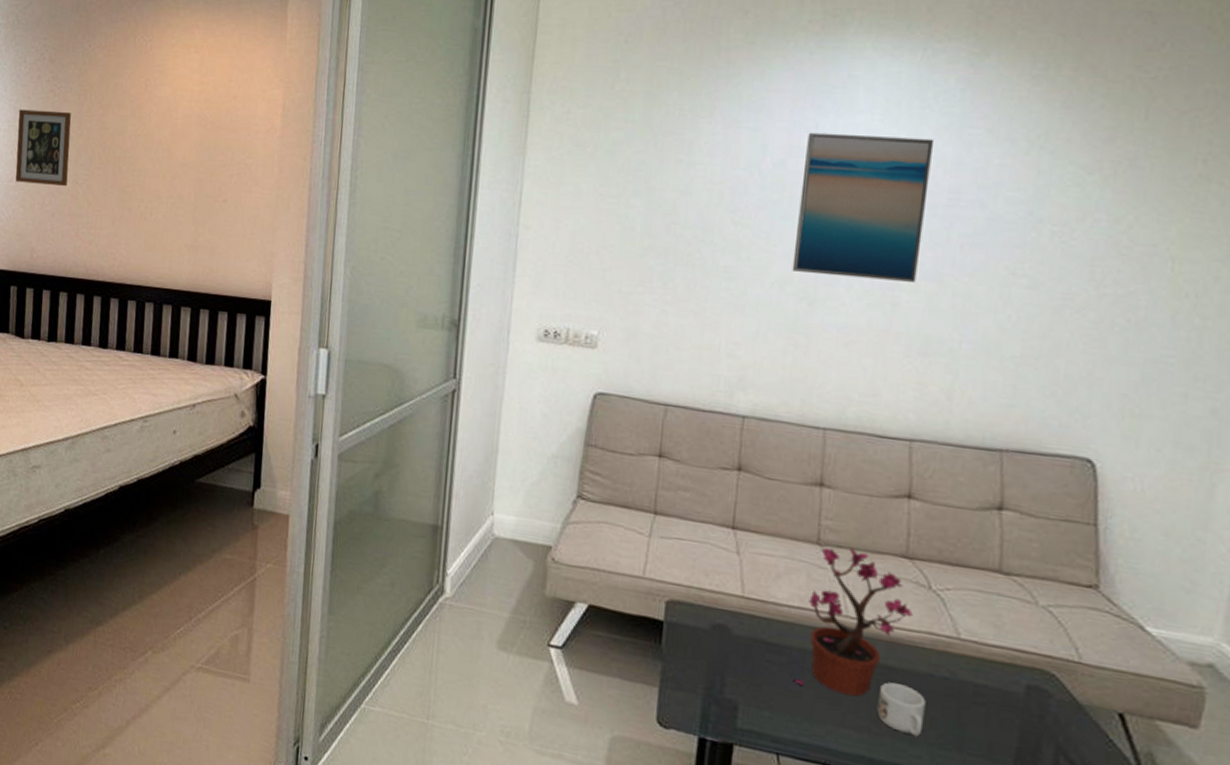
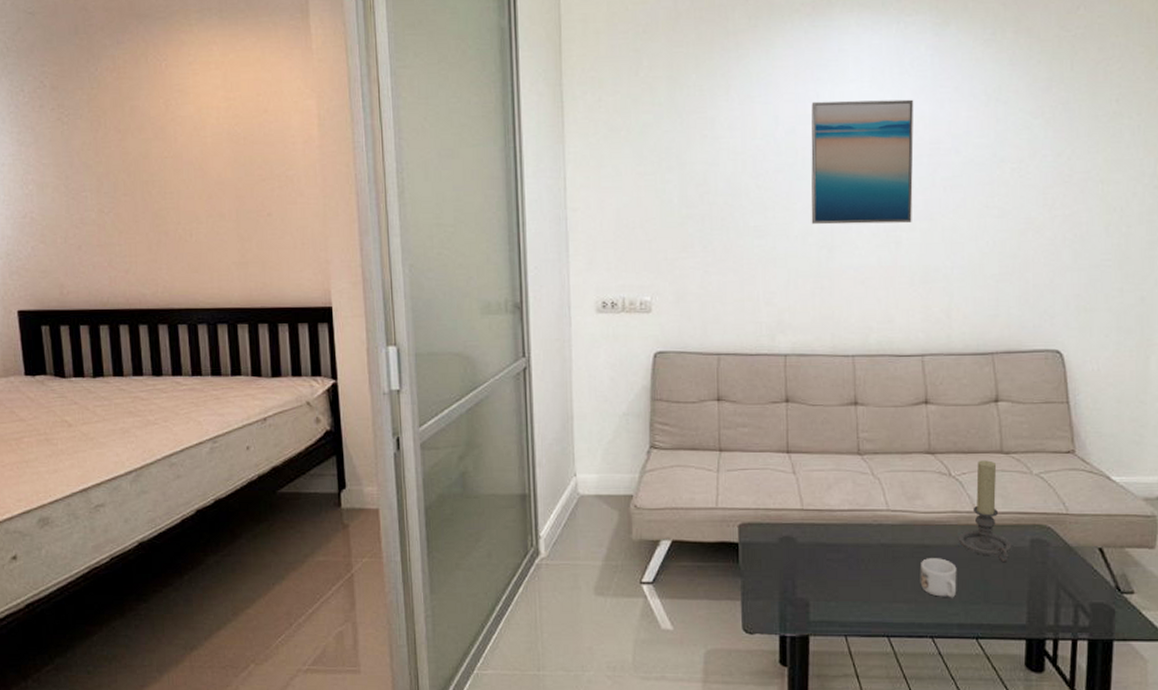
picture frame: present [15,109,71,187] -> none [23,139,92,218]
potted plant: present [793,547,914,697] -> none [851,452,940,576]
candle holder: none [931,577,1001,708] -> present [958,460,1012,563]

